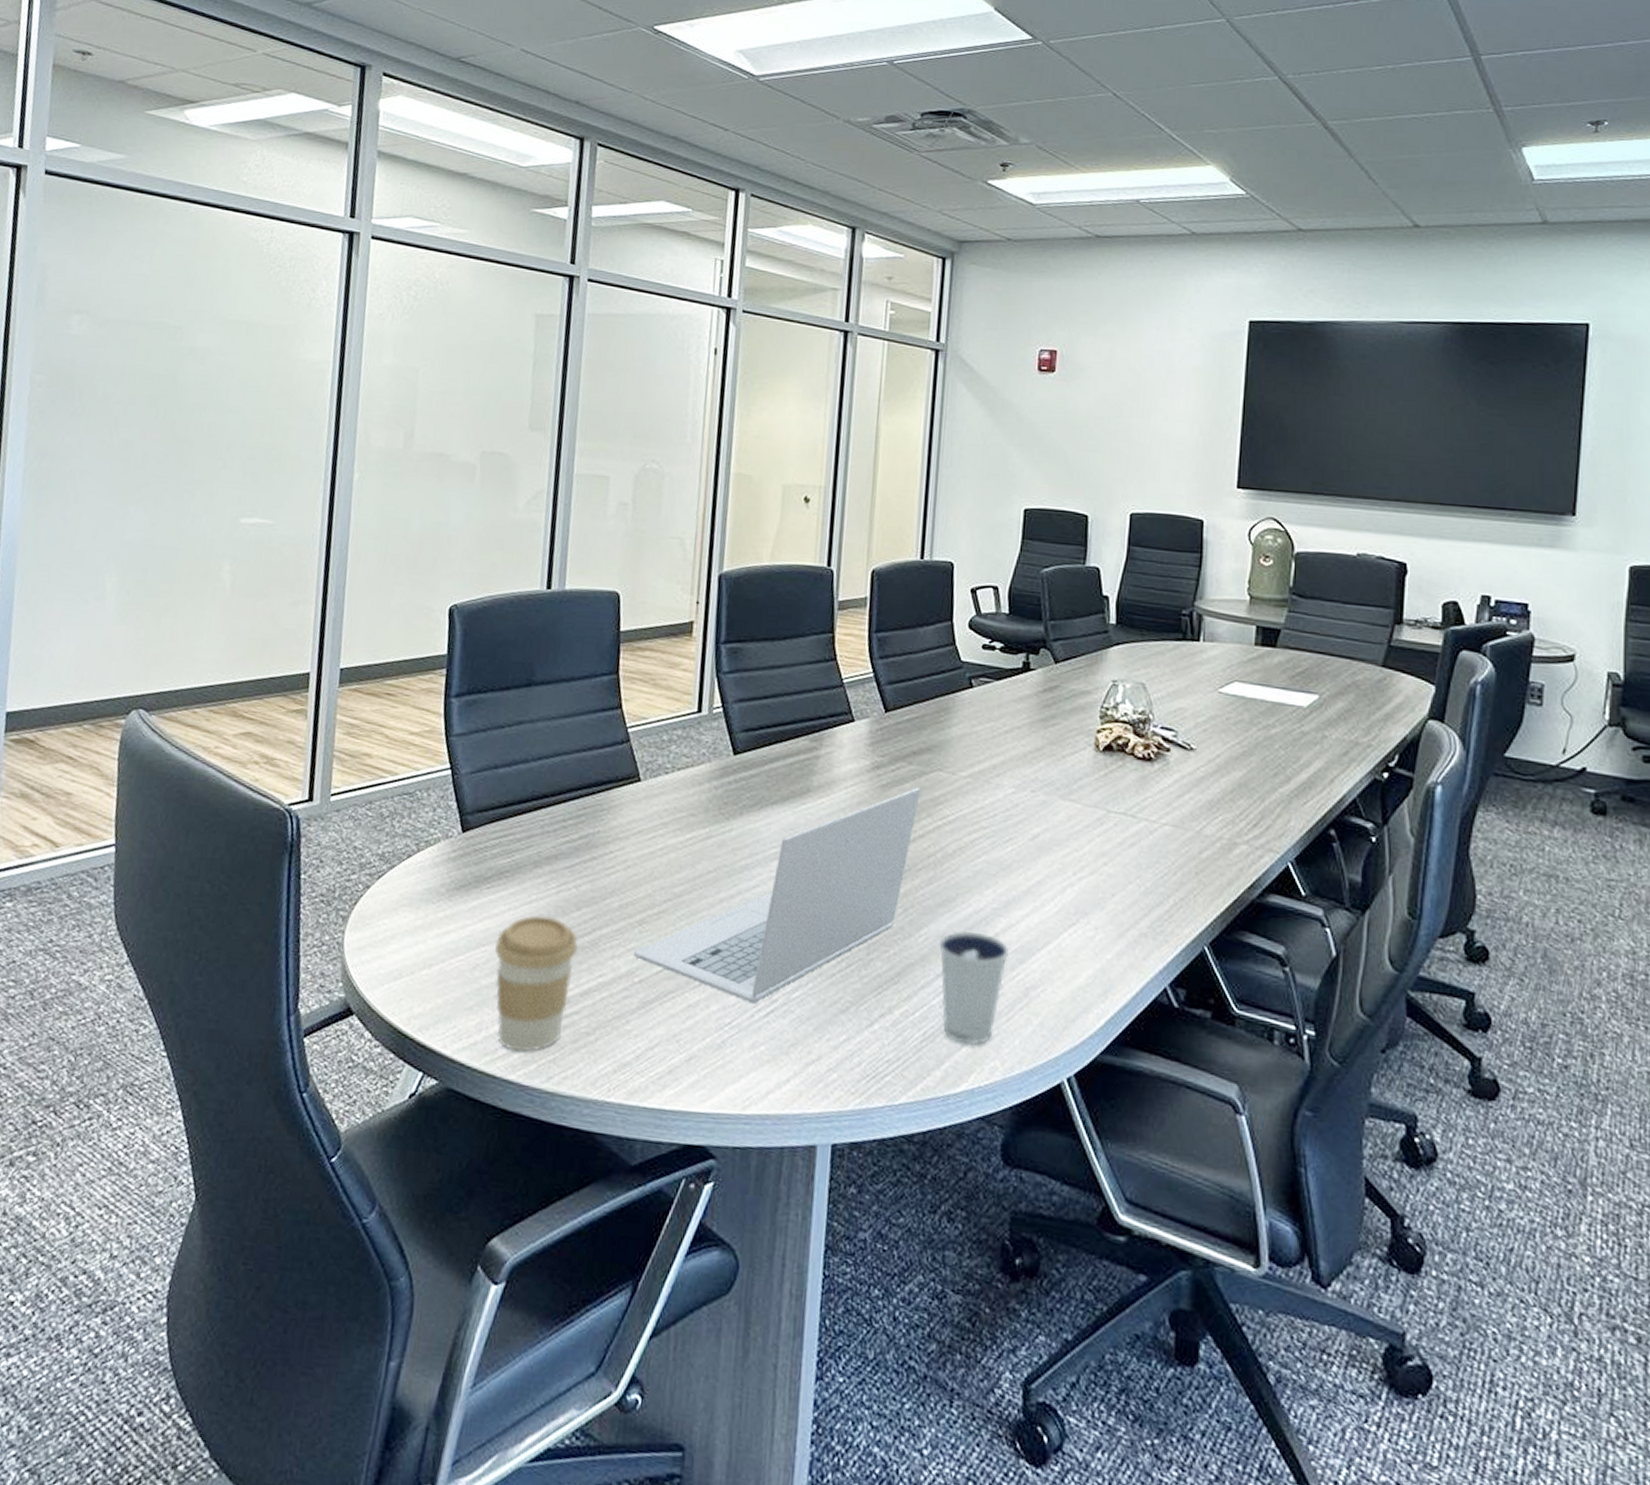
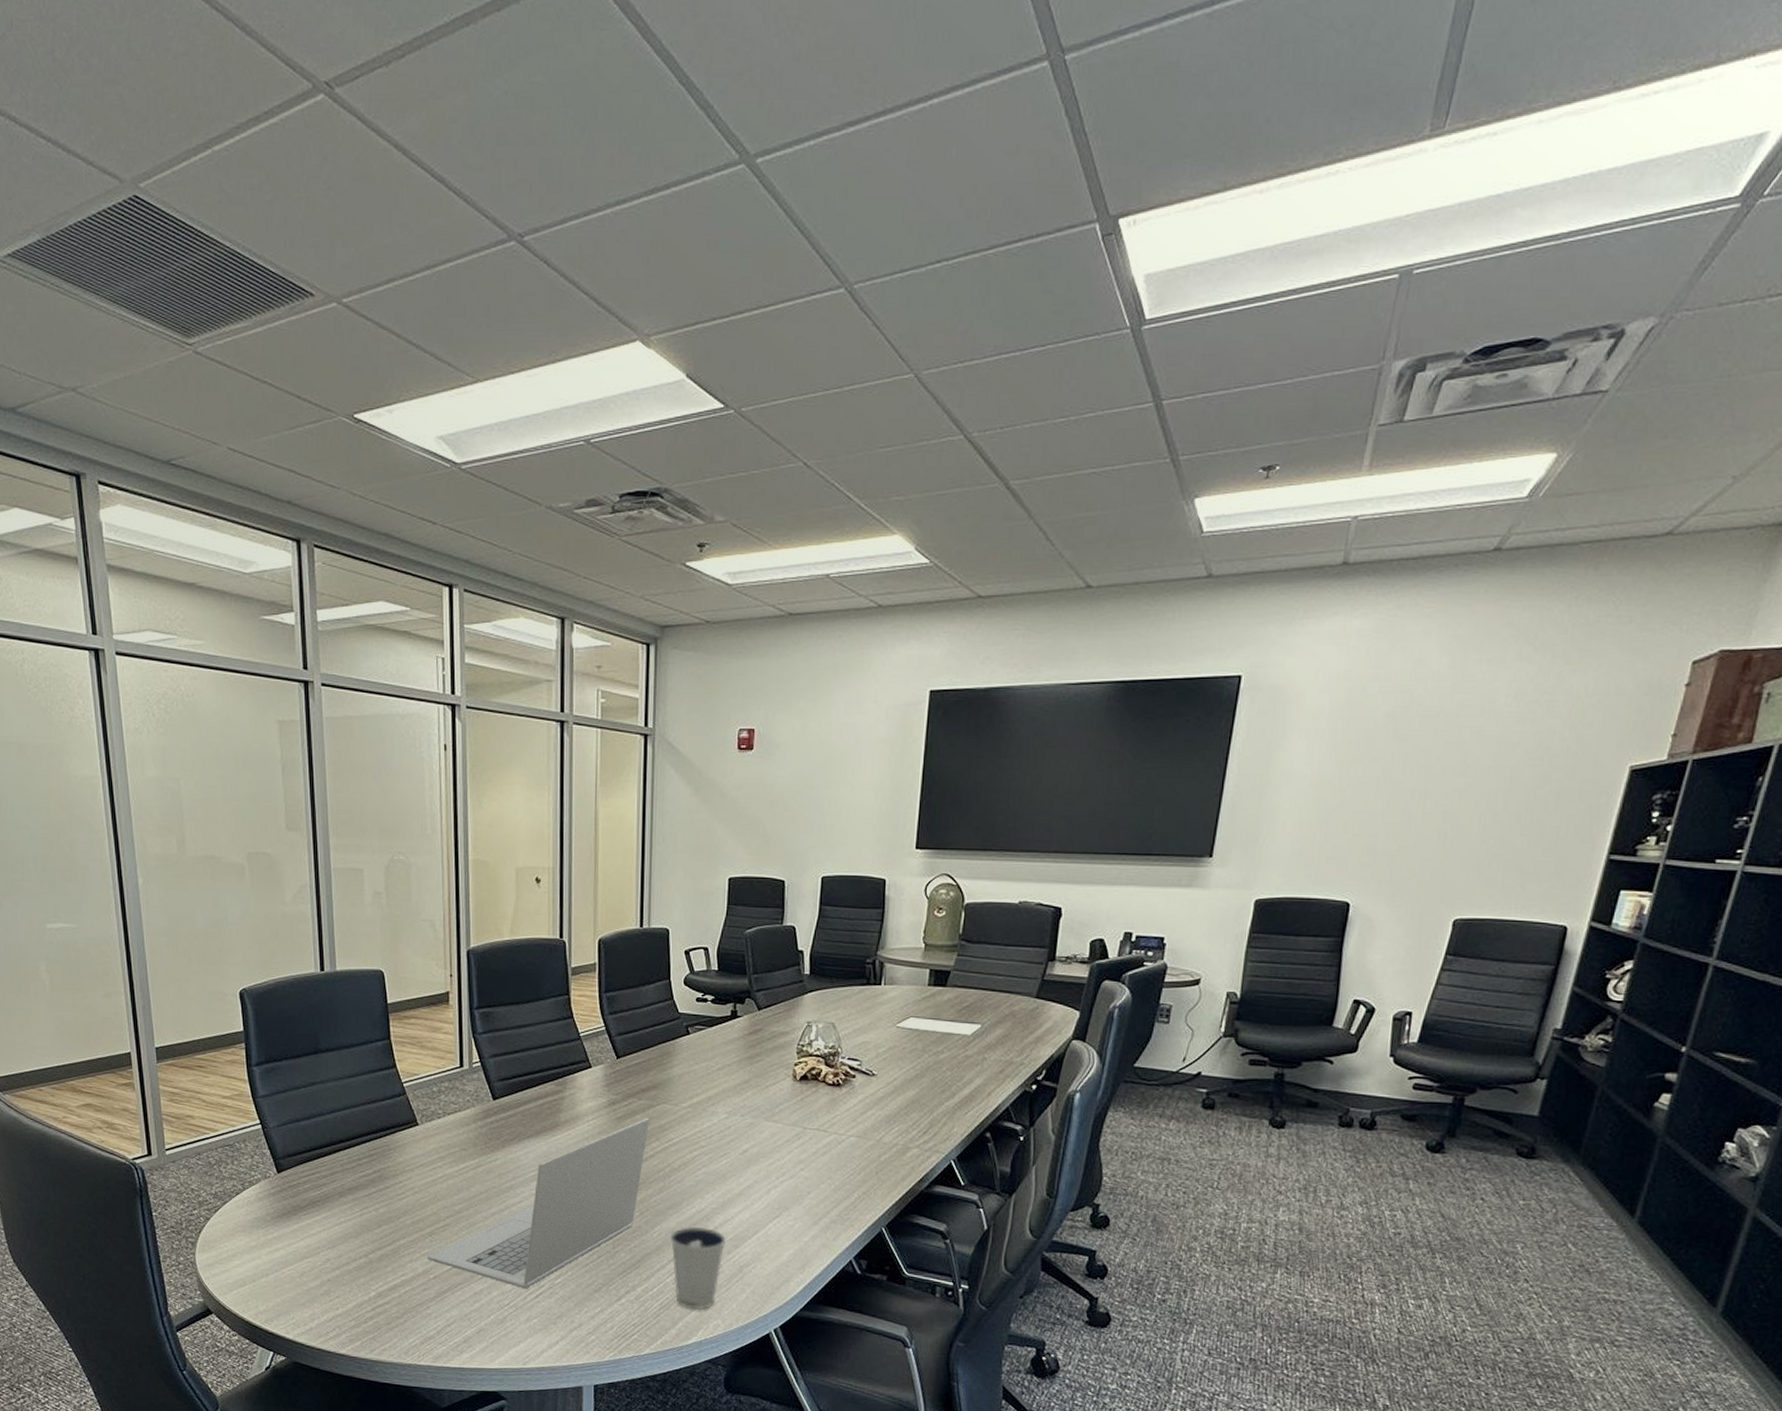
coffee cup: present [495,915,578,1052] -> none [317,1233,382,1333]

